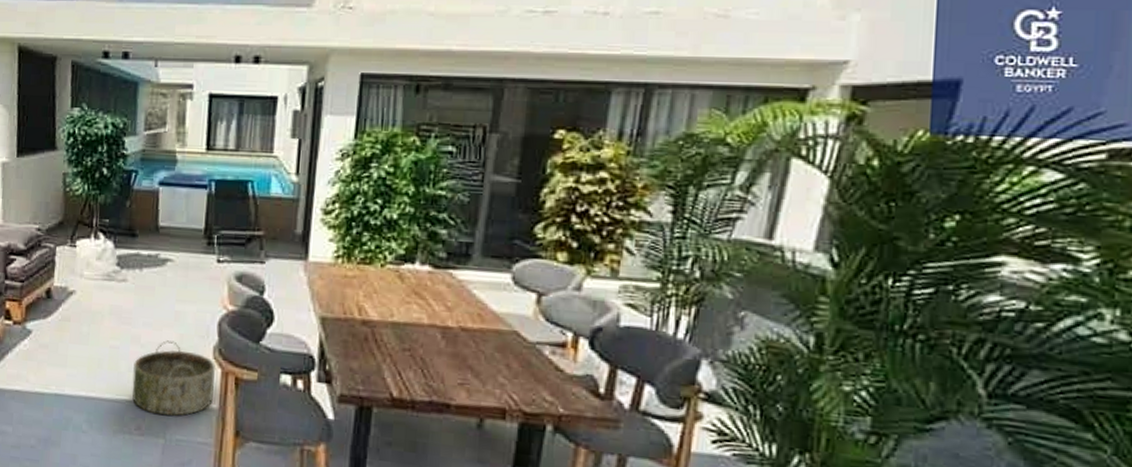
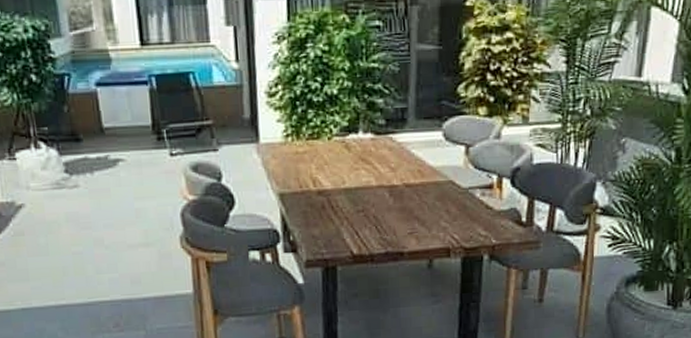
basket: present [132,340,216,417] -> none [101,237,187,309]

